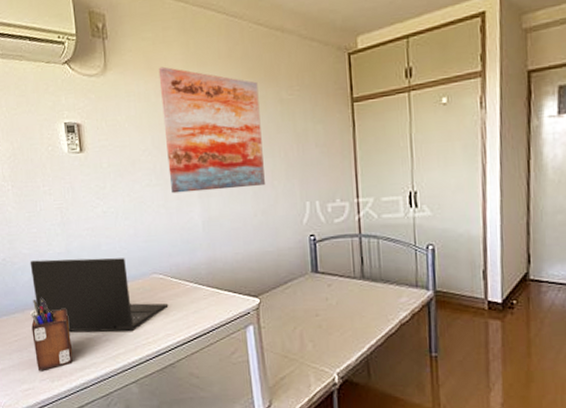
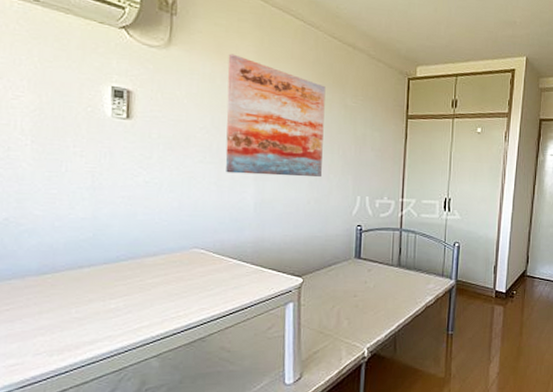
laptop: present [30,258,169,332] -> none [41,223,207,305]
desk organizer: present [30,298,73,372] -> none [31,265,84,345]

